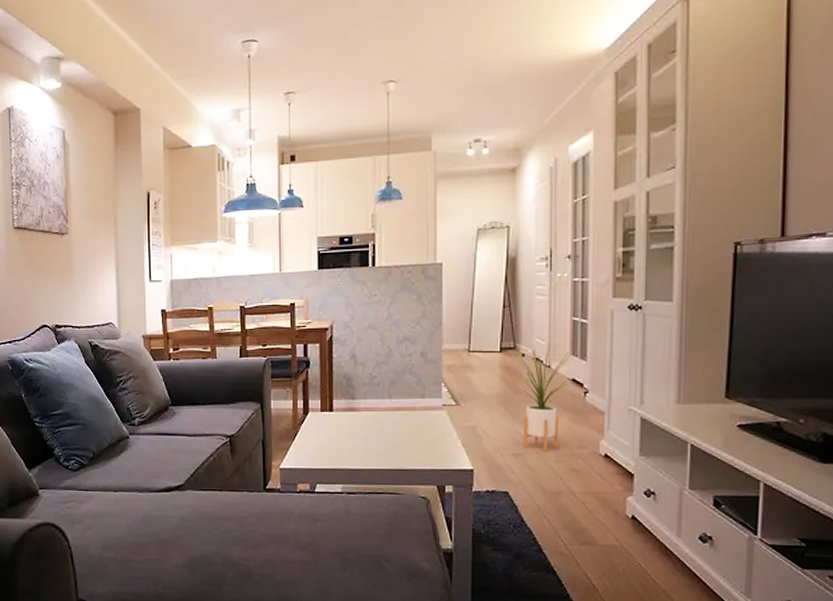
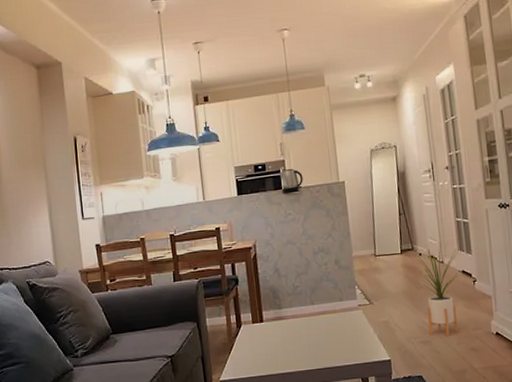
kettle: none [368,243,394,272] -> present [279,168,303,194]

